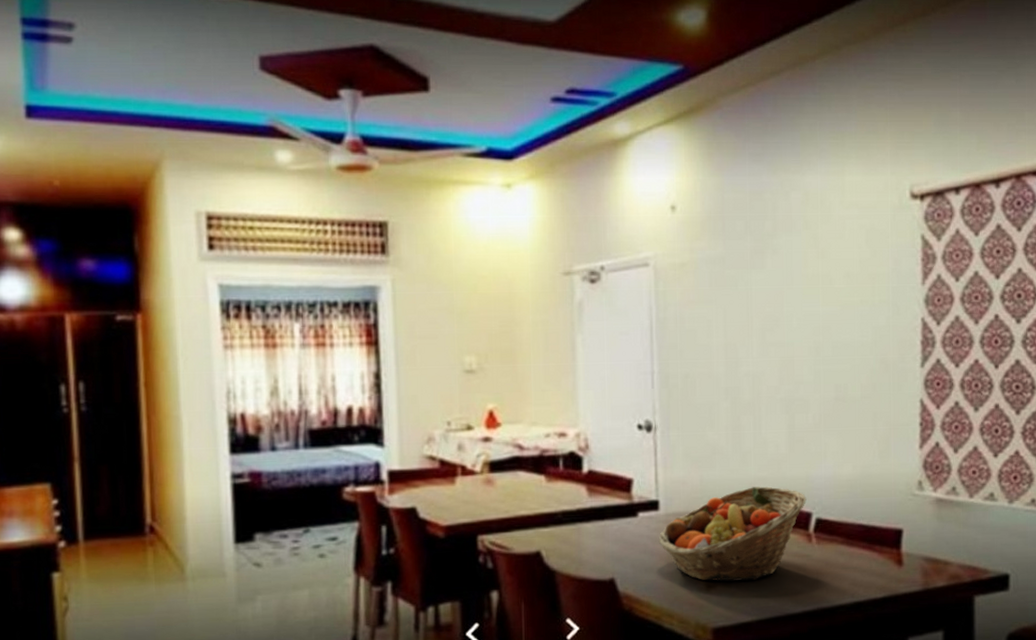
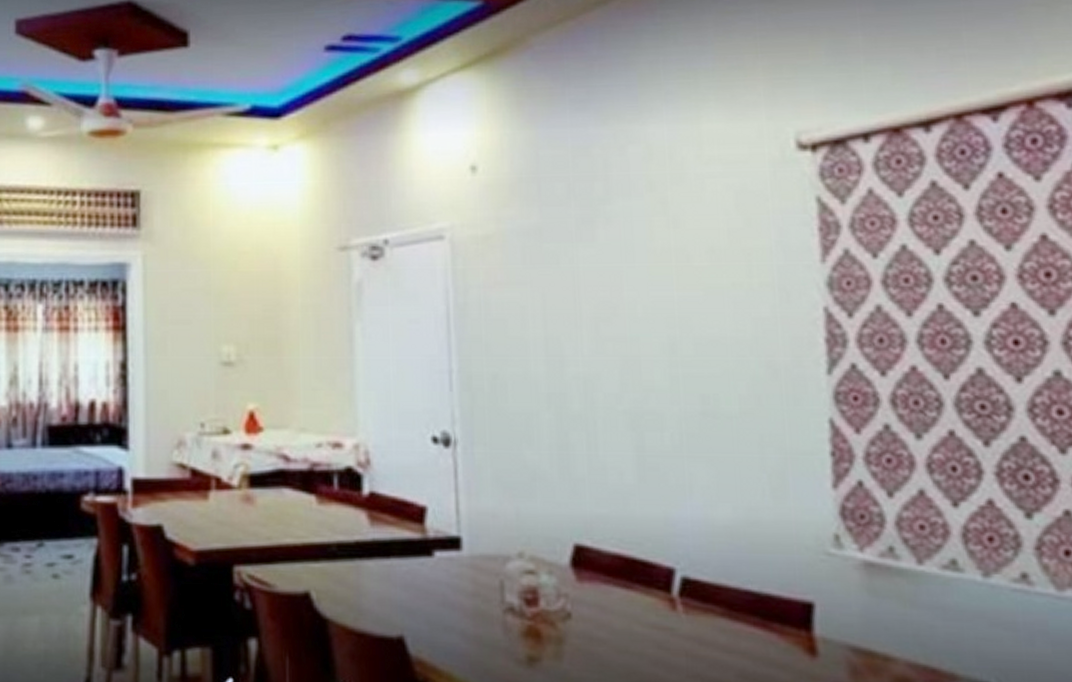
fruit basket: present [658,486,806,581] -> none [461,527,666,657]

